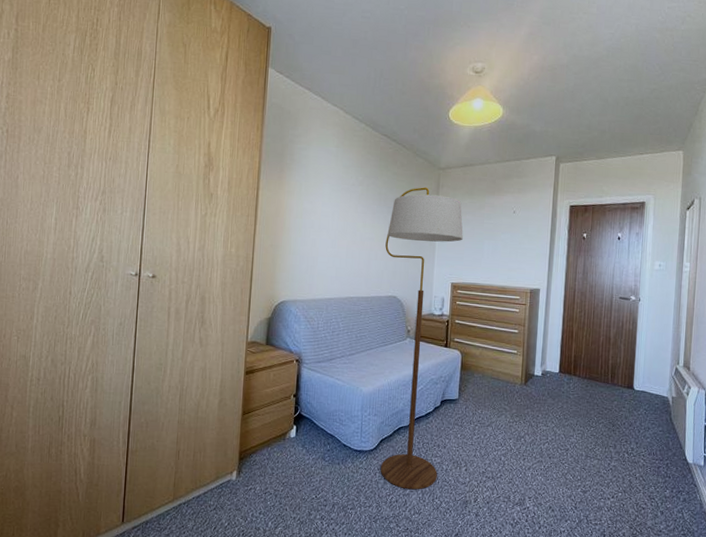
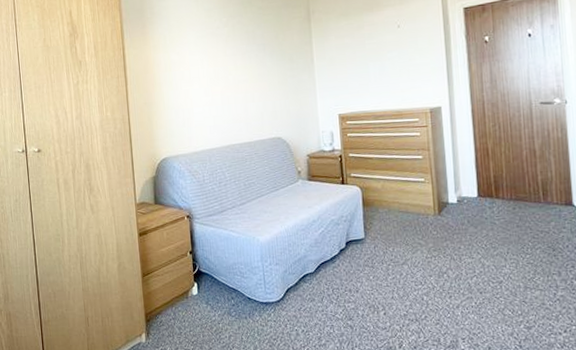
floor lamp: present [380,187,463,490] -> none [260,17,354,339]

